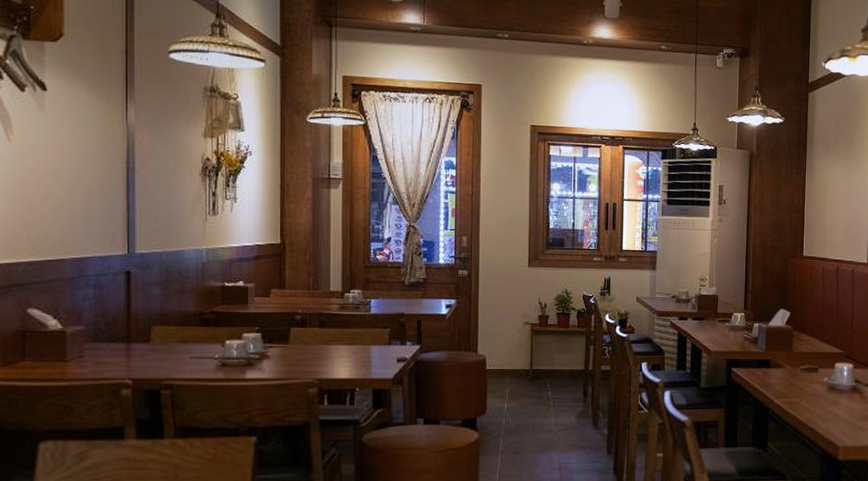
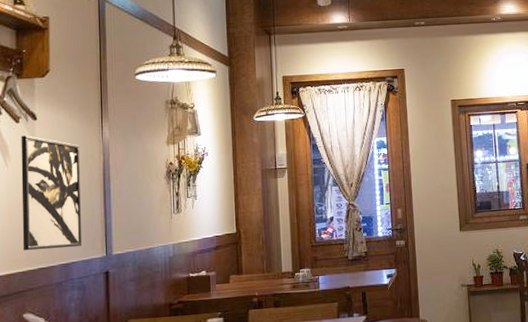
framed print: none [27,107,100,241] -> present [21,135,83,251]

